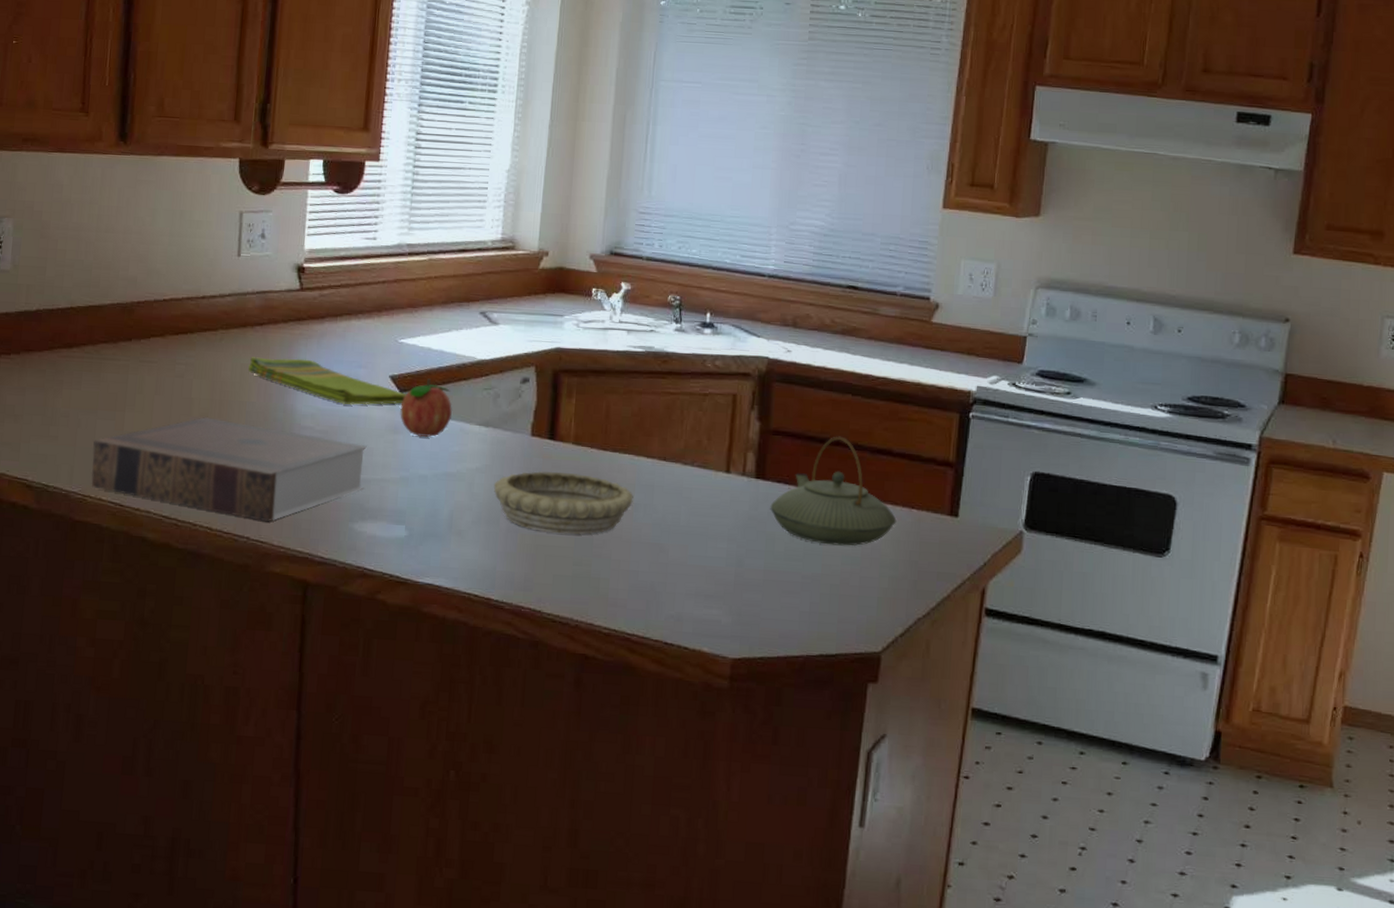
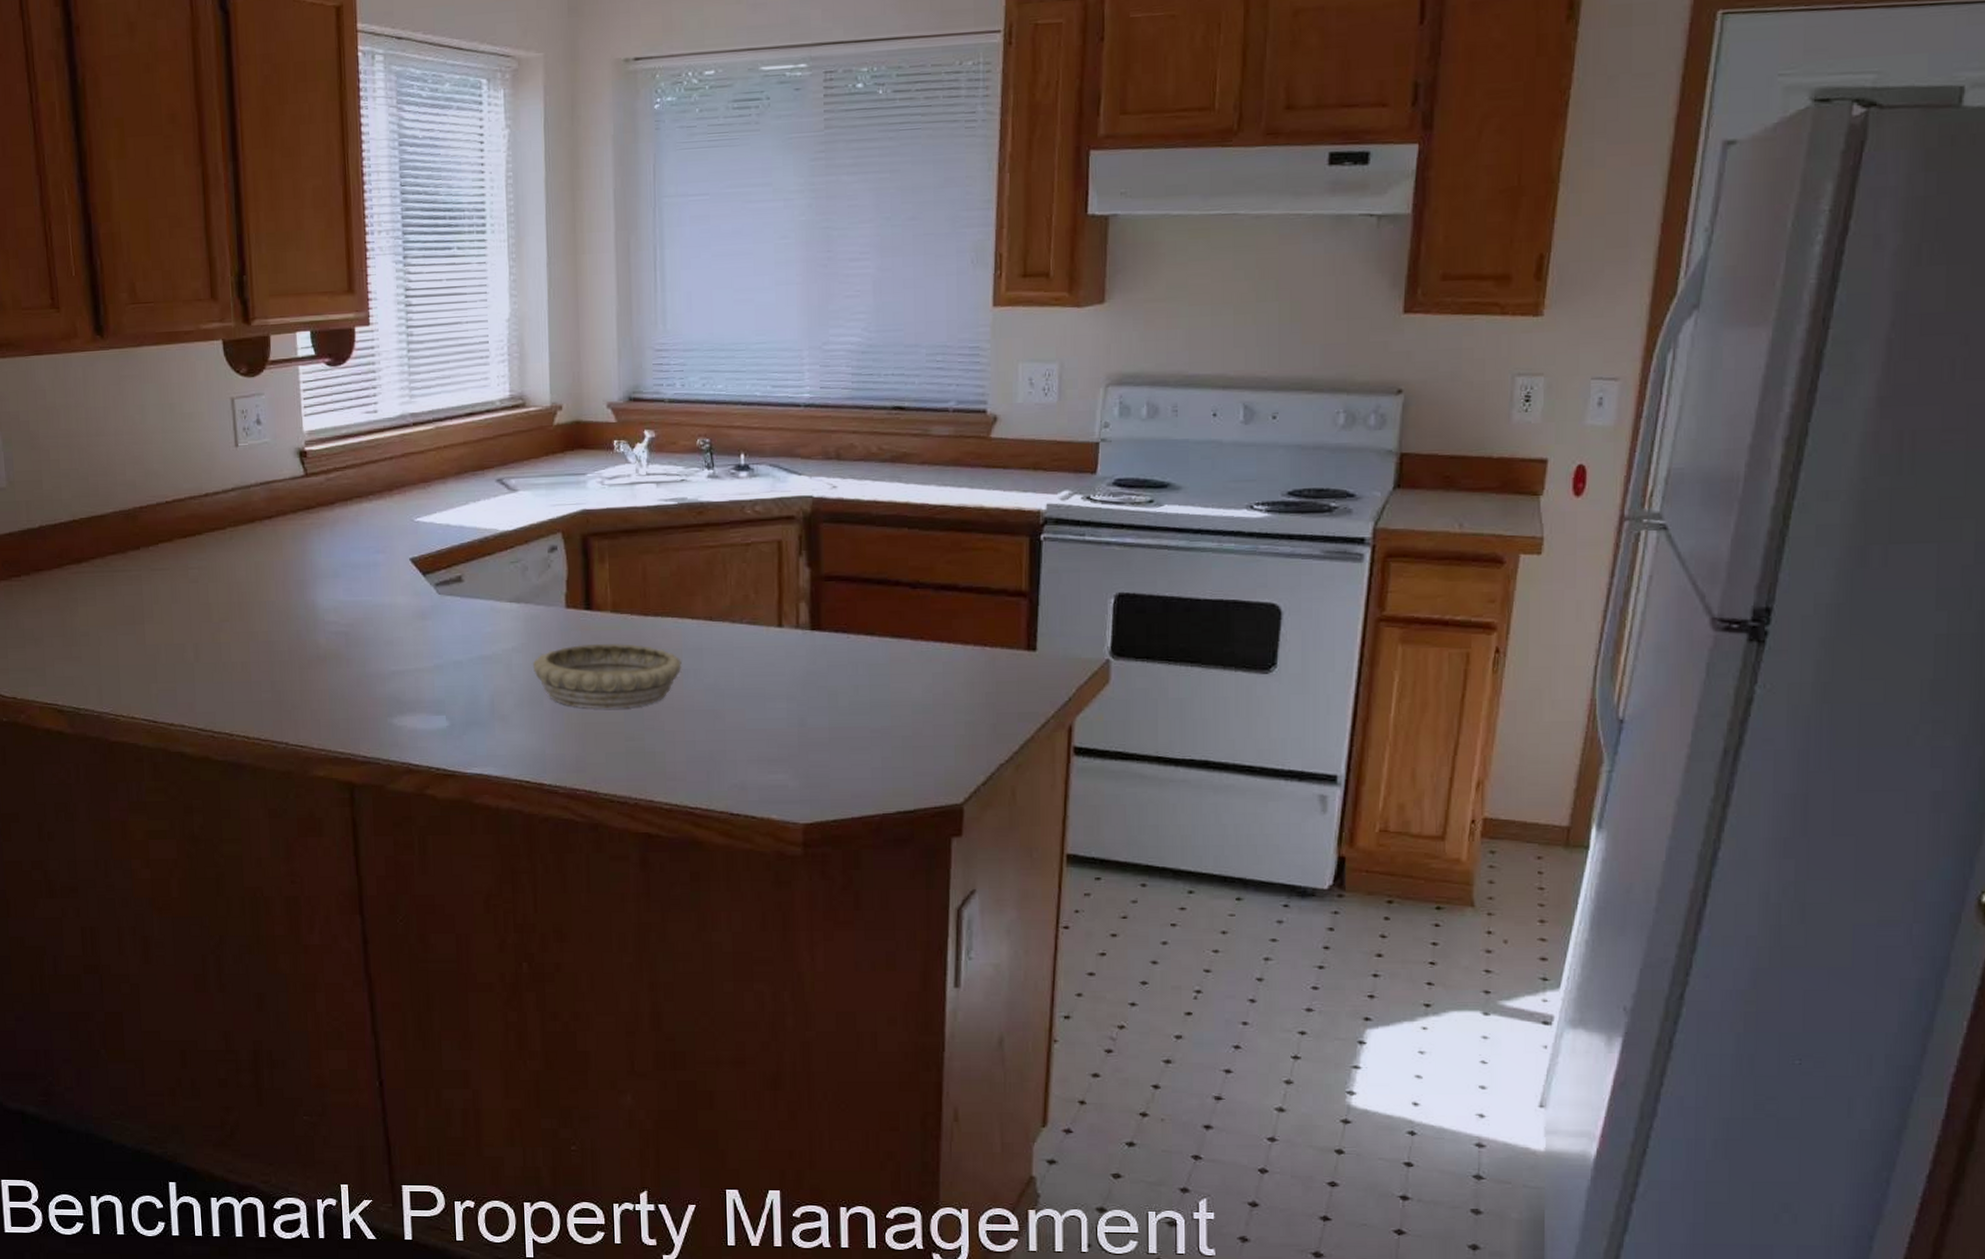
book: present [91,417,367,522] -> none [118,622,398,725]
dish towel: present [248,357,406,405] -> none [263,549,430,594]
fruit: present [400,379,452,438] -> none [425,557,480,621]
teapot: present [770,436,897,546] -> none [829,575,969,694]

